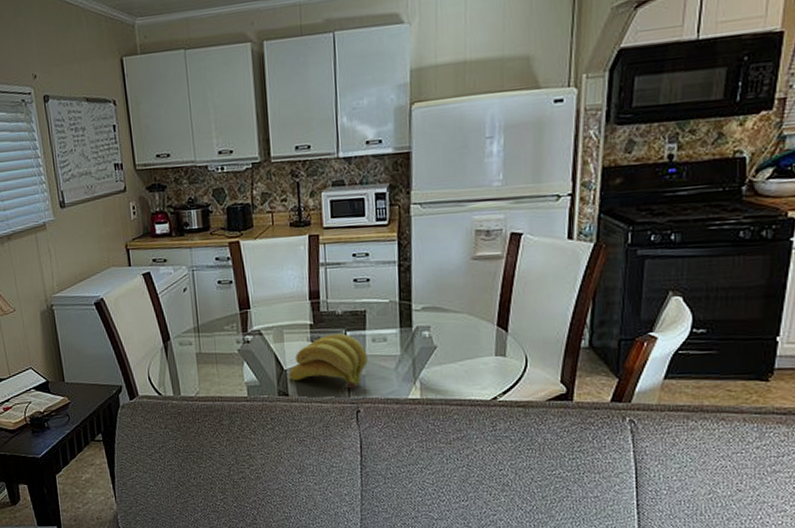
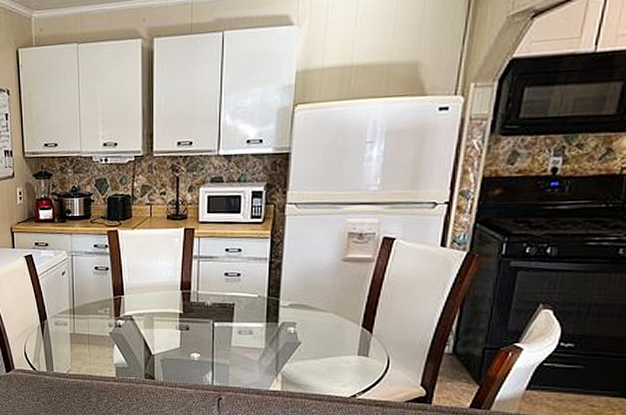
banana bunch: present [288,333,368,390] -> none [156,324,232,378]

